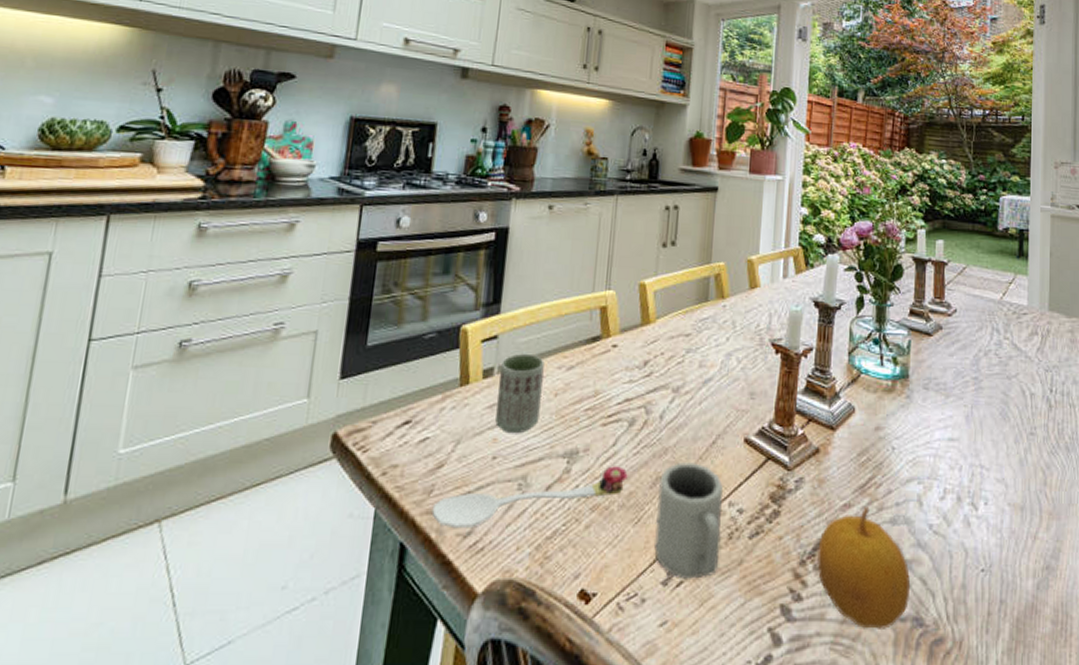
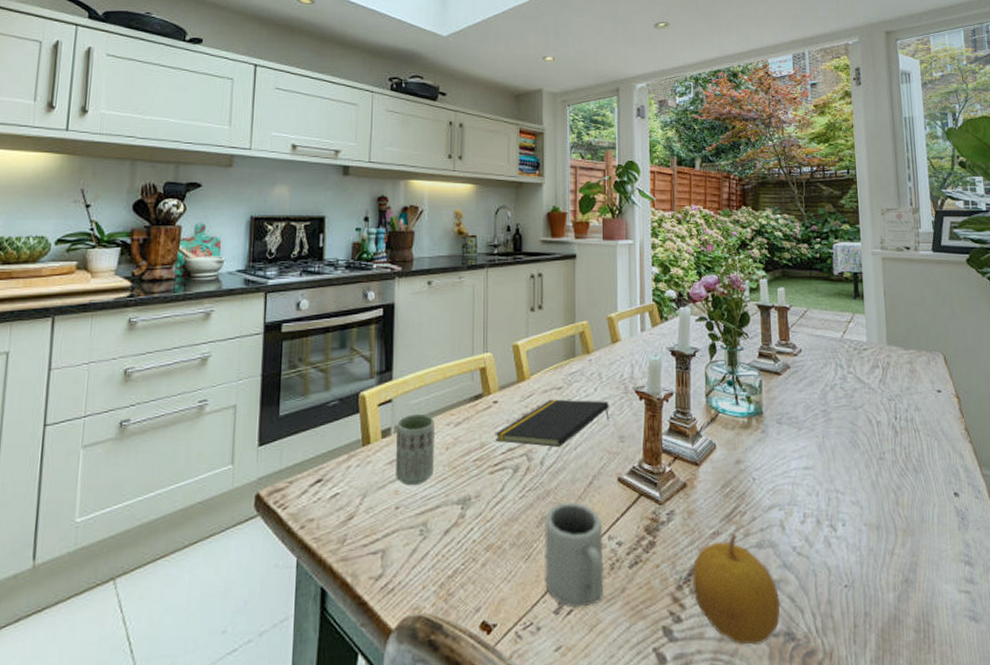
spoon: present [431,466,628,529] -> none [346,509,516,573]
notepad: none [611,346,742,400] -> present [495,399,609,447]

